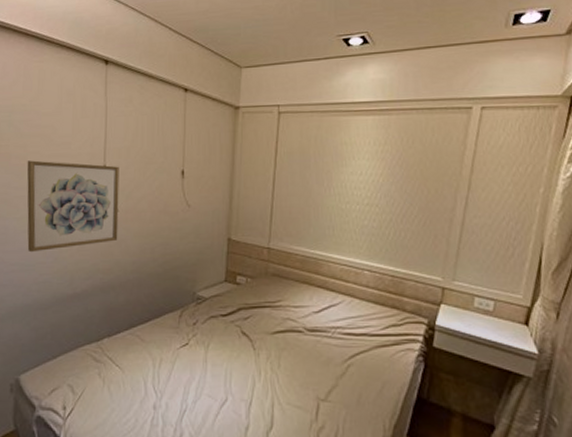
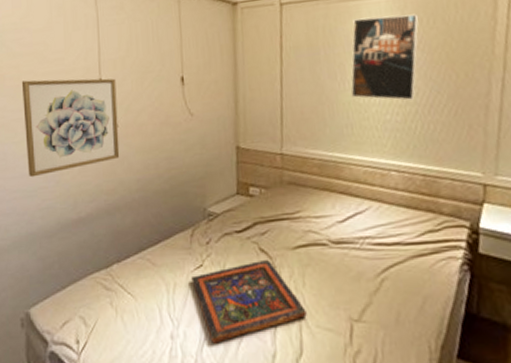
painted panel: none [177,343,279,415] -> present [191,260,307,344]
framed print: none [335,132,400,209] -> present [351,13,419,101]

